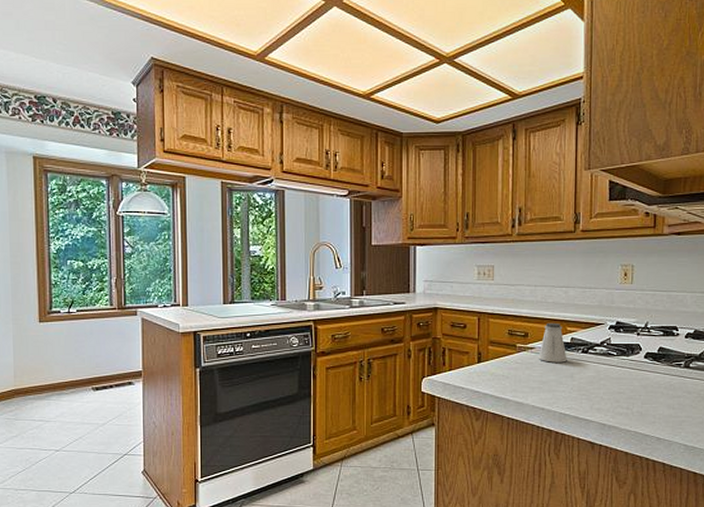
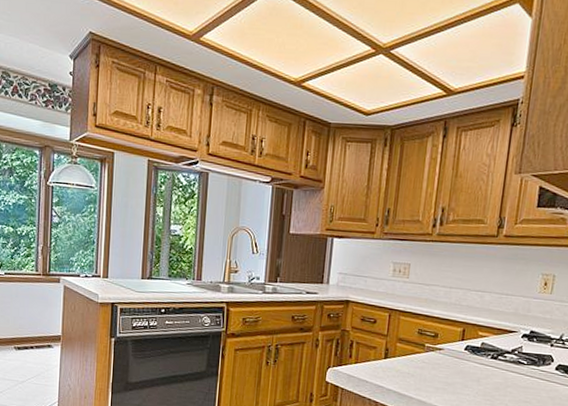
saltshaker: present [538,322,567,363] -> none [446,325,476,367]

